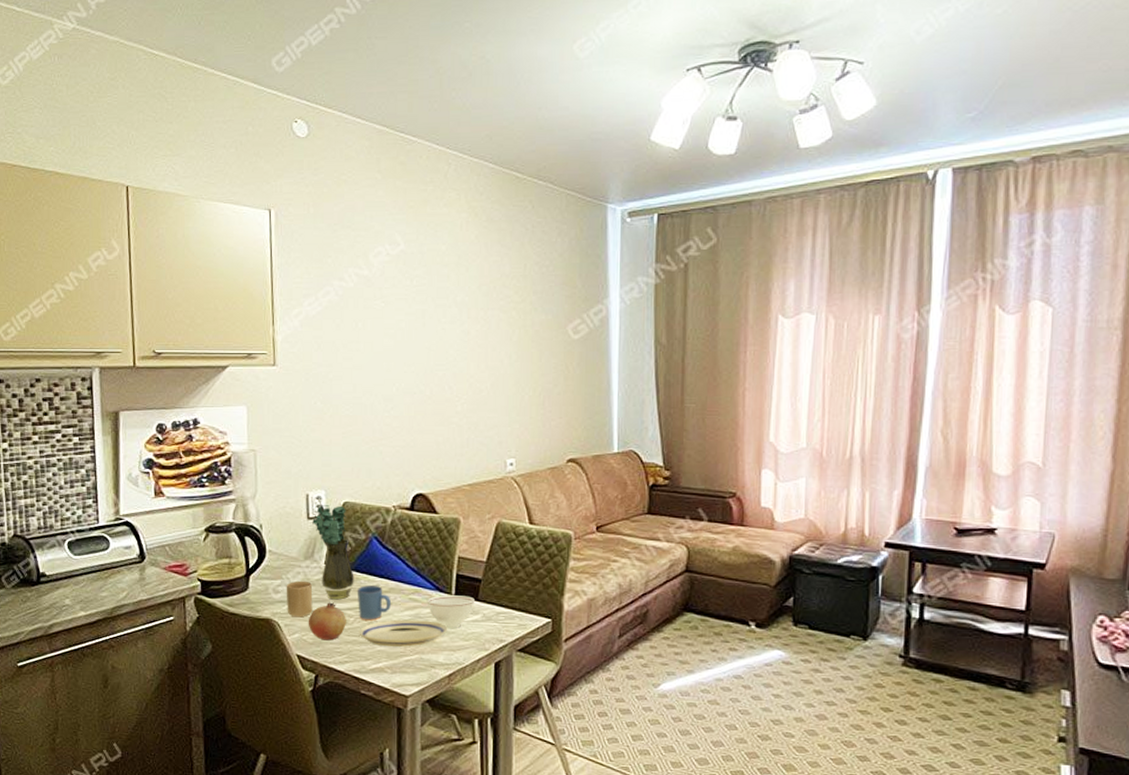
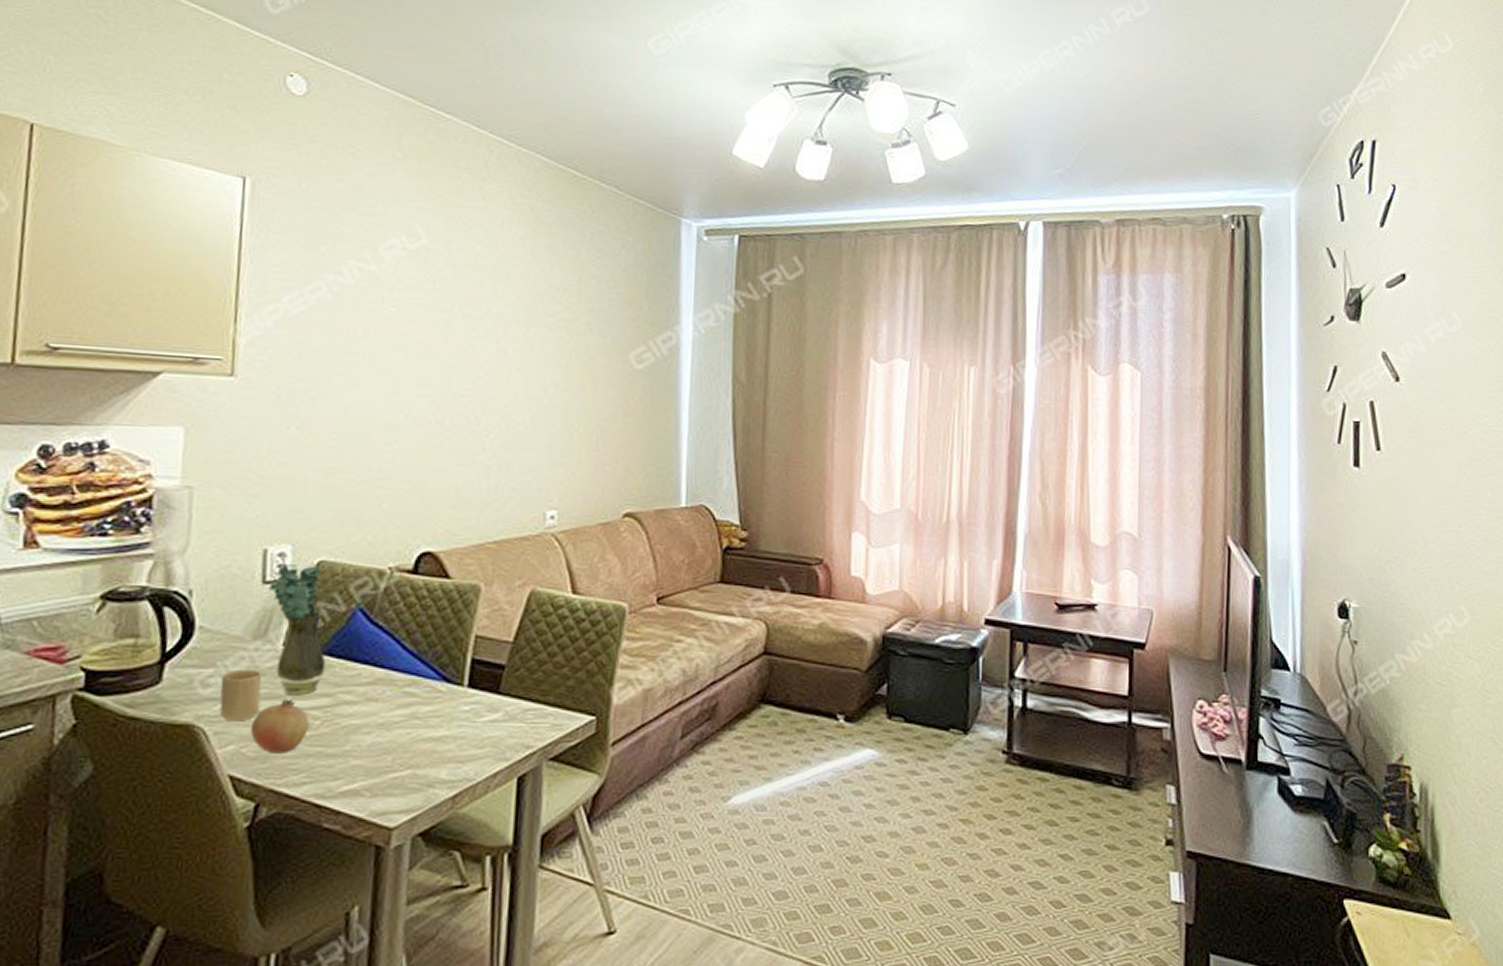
mug: present [357,585,392,621] -> none [327,675,378,724]
plate: present [359,619,448,647] -> none [326,721,456,759]
bowl: present [426,595,475,629] -> none [428,687,495,733]

